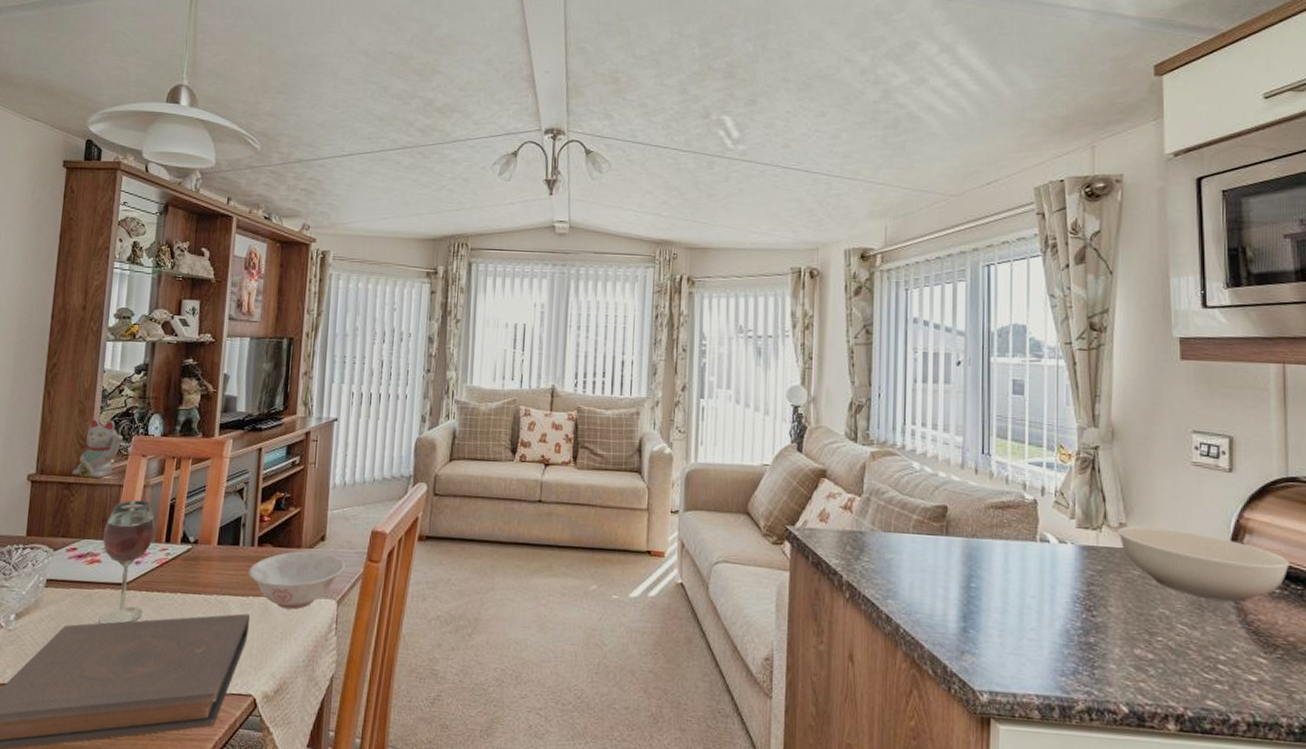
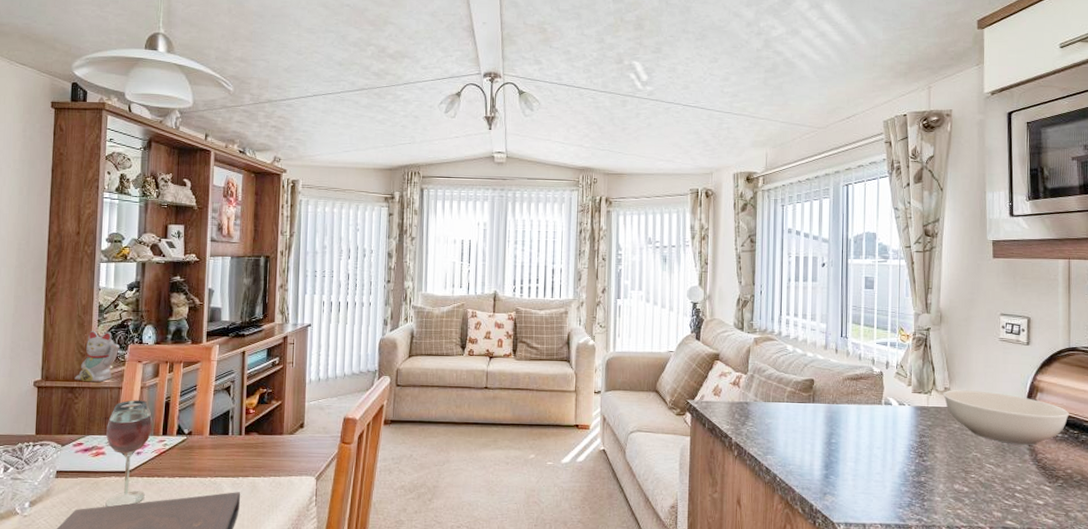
bowl: present [249,551,345,610] -> none [238,437,322,486]

